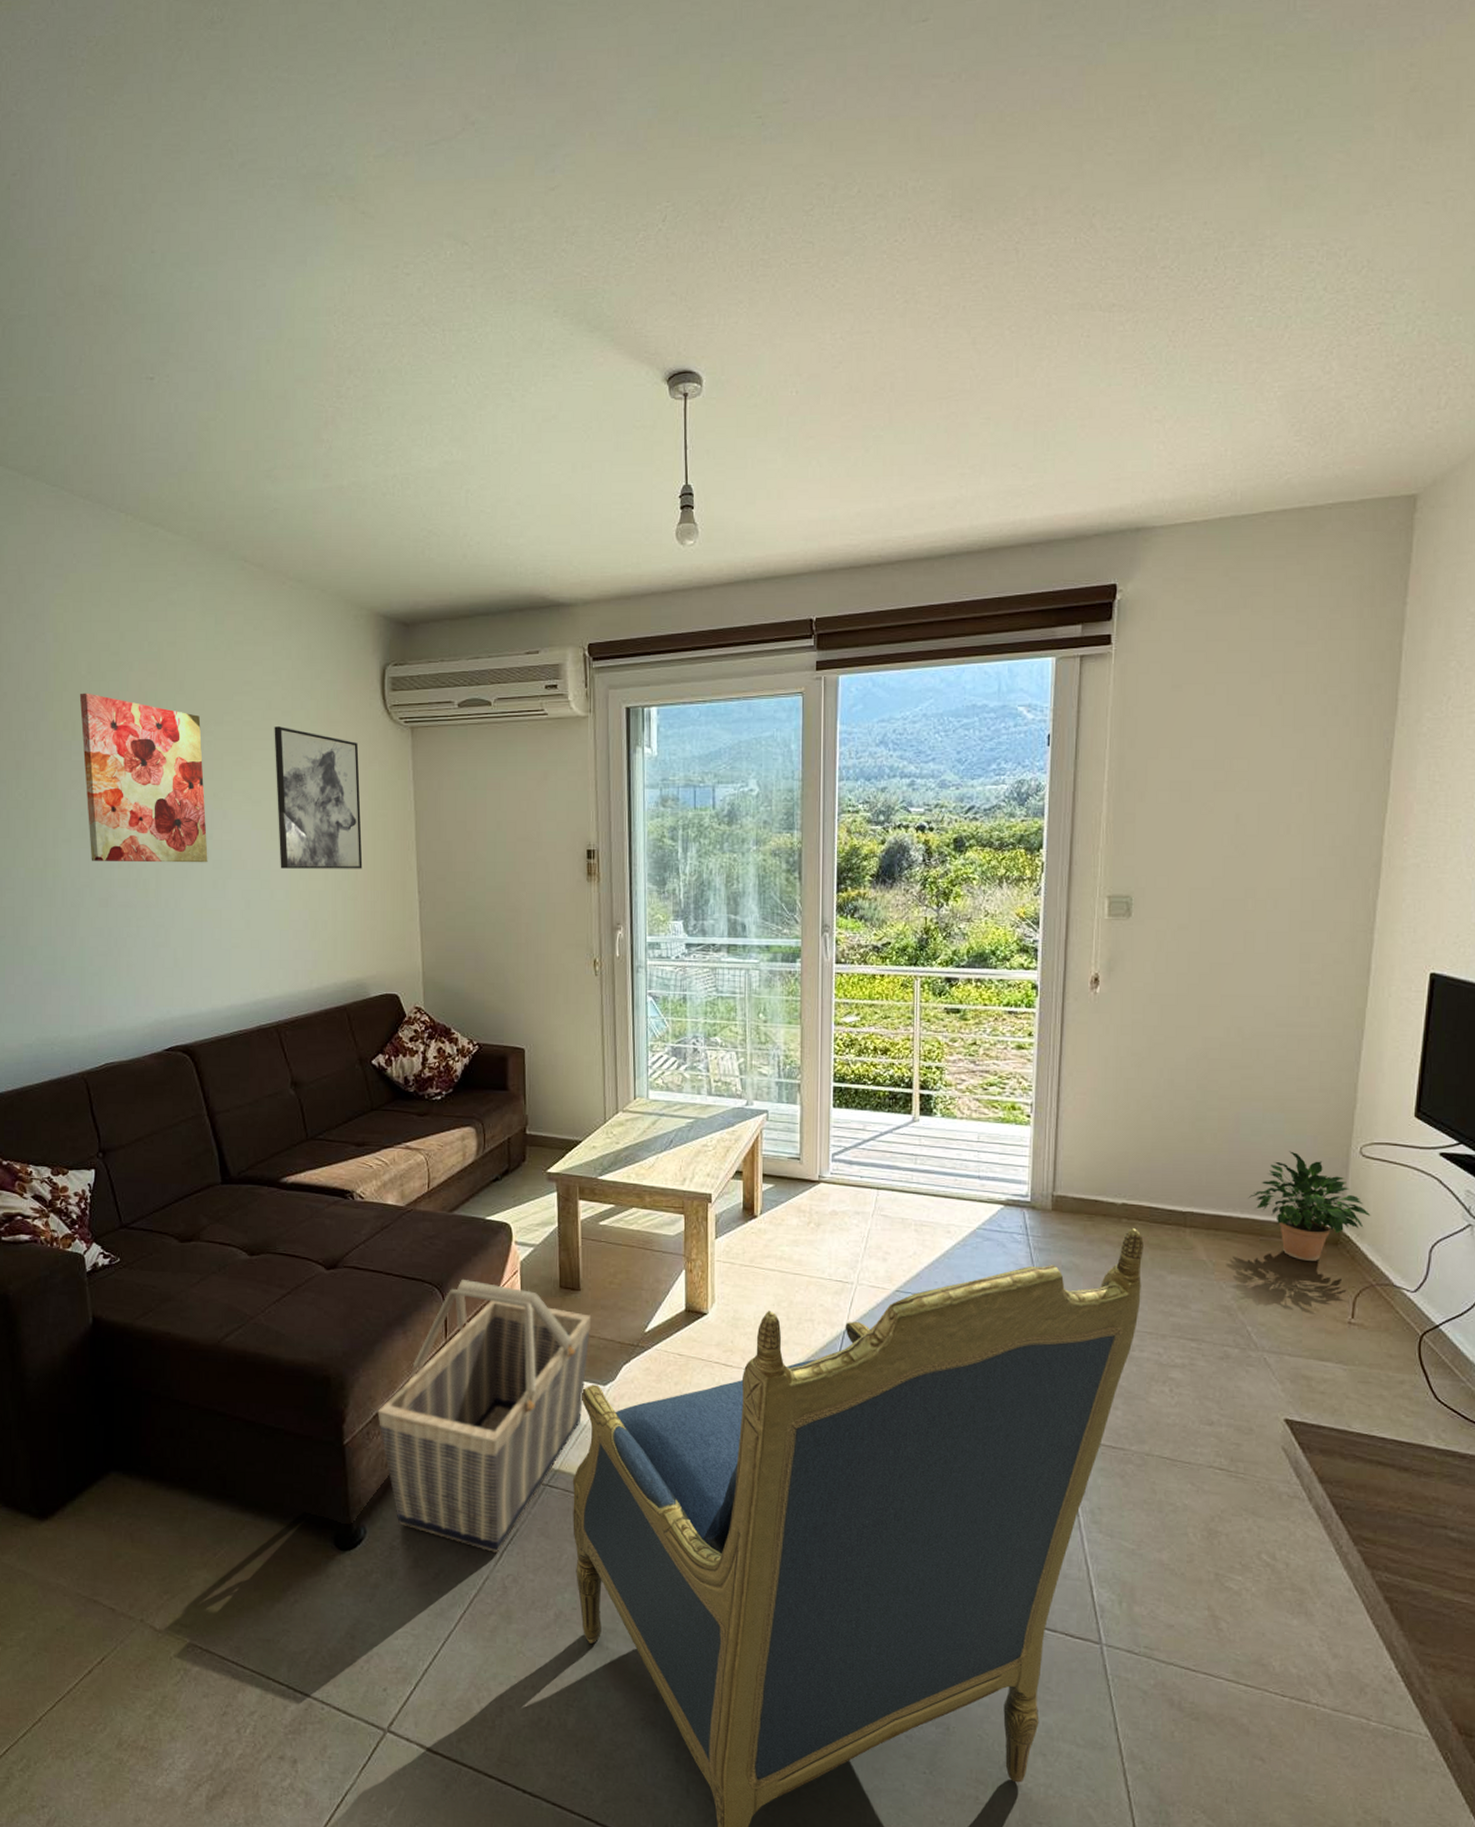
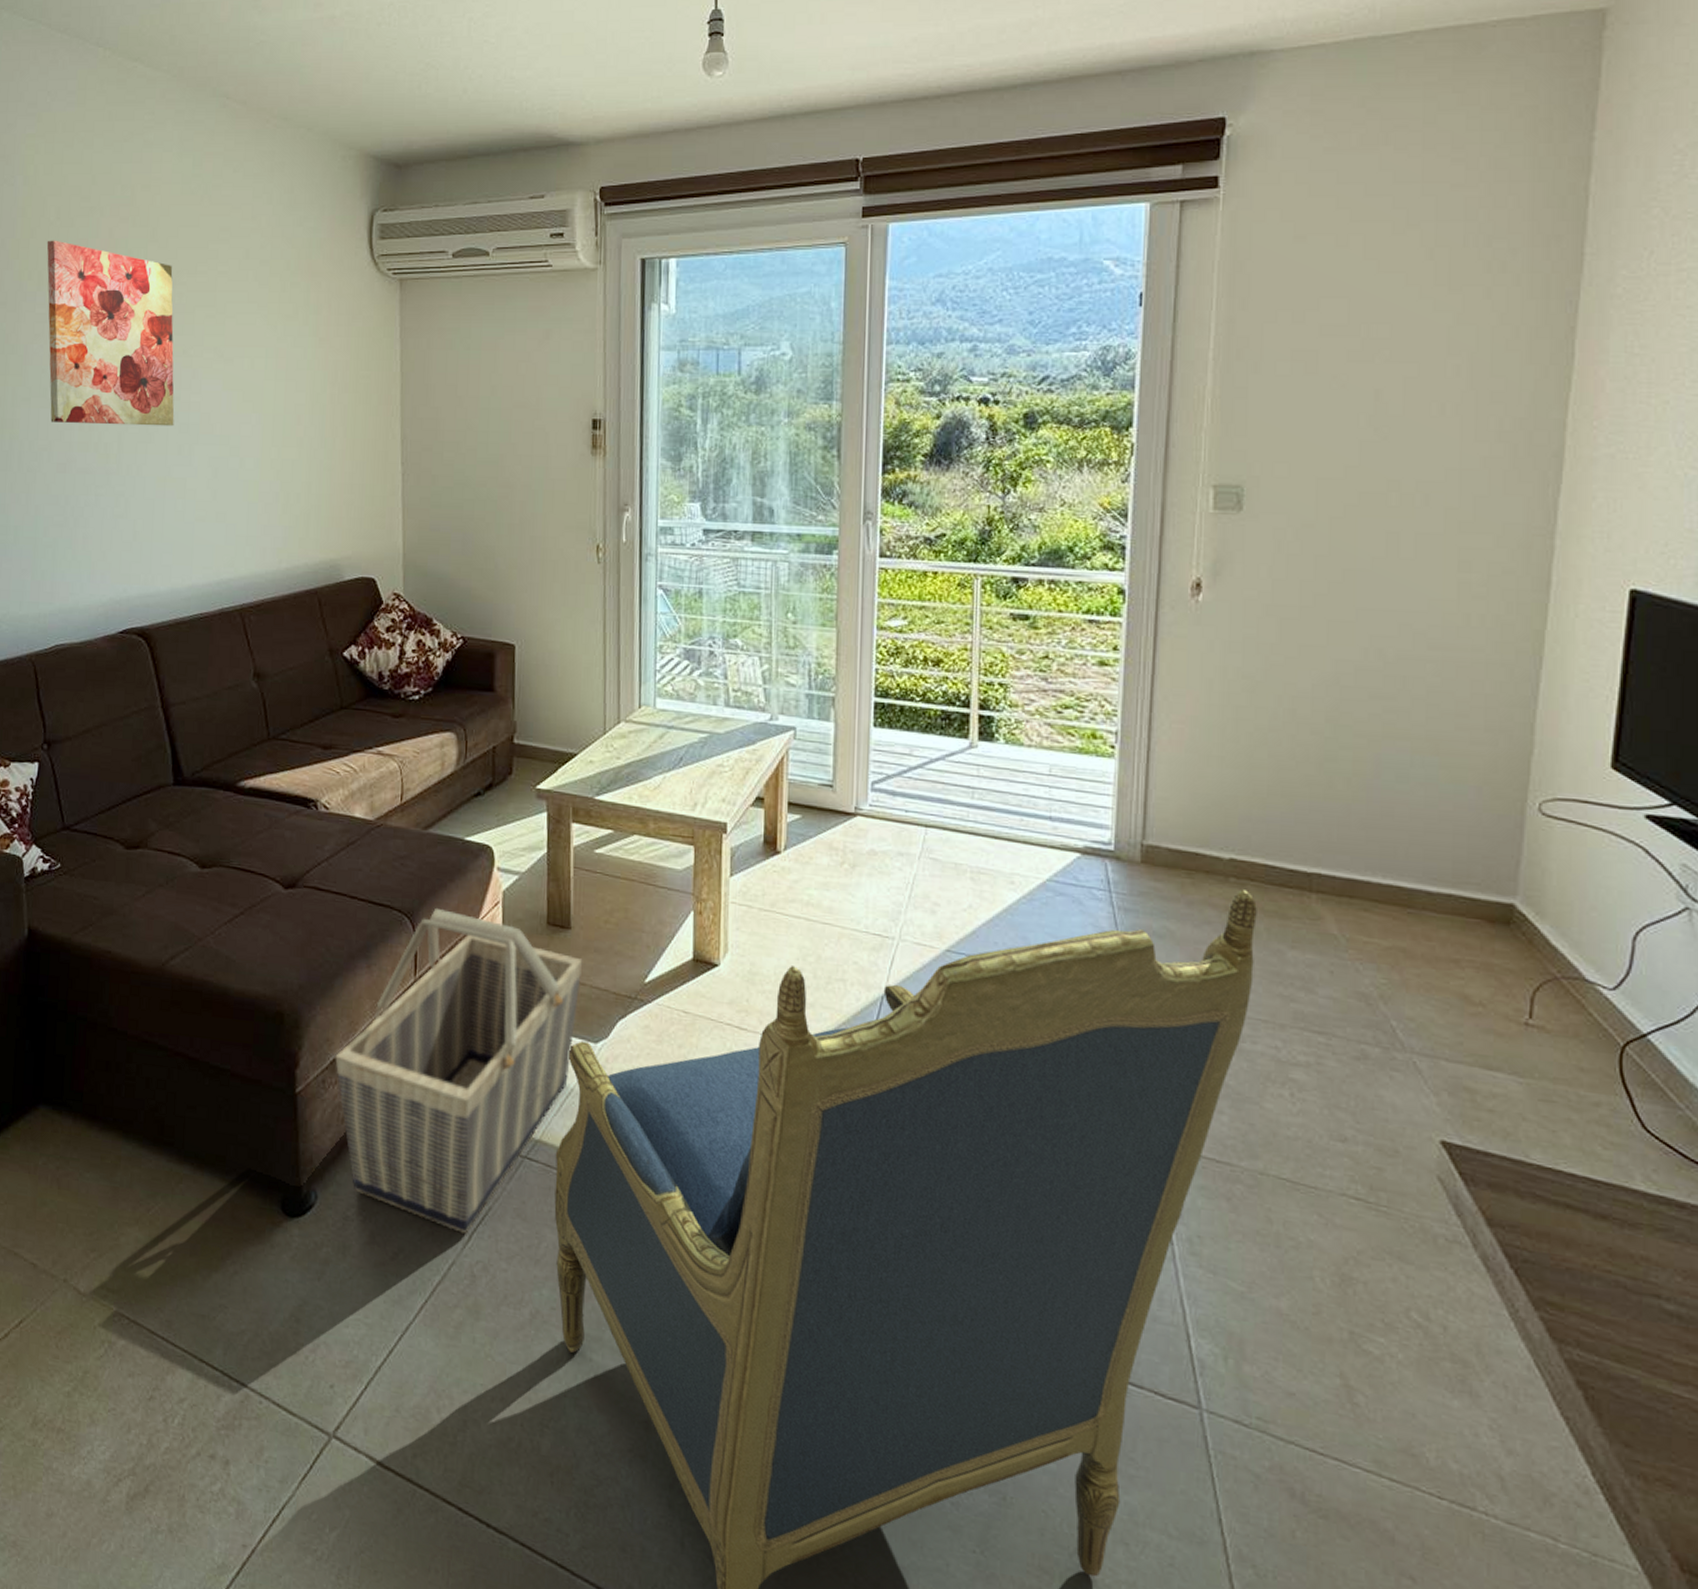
wall art: present [274,726,363,869] -> none [250,278,342,437]
potted plant: present [1248,1151,1371,1261] -> none [1392,803,1554,943]

